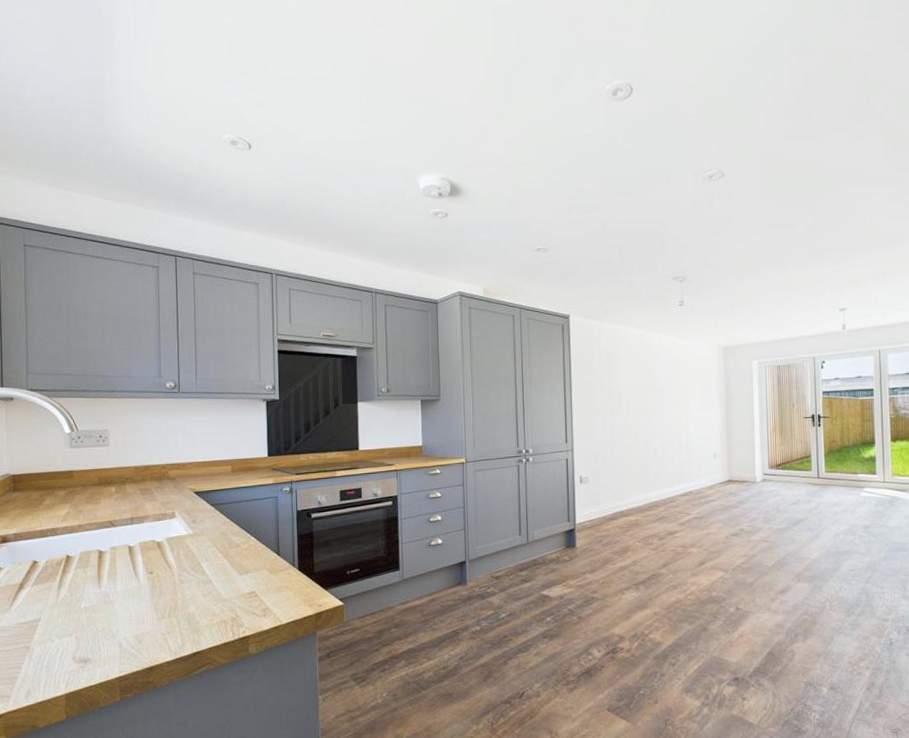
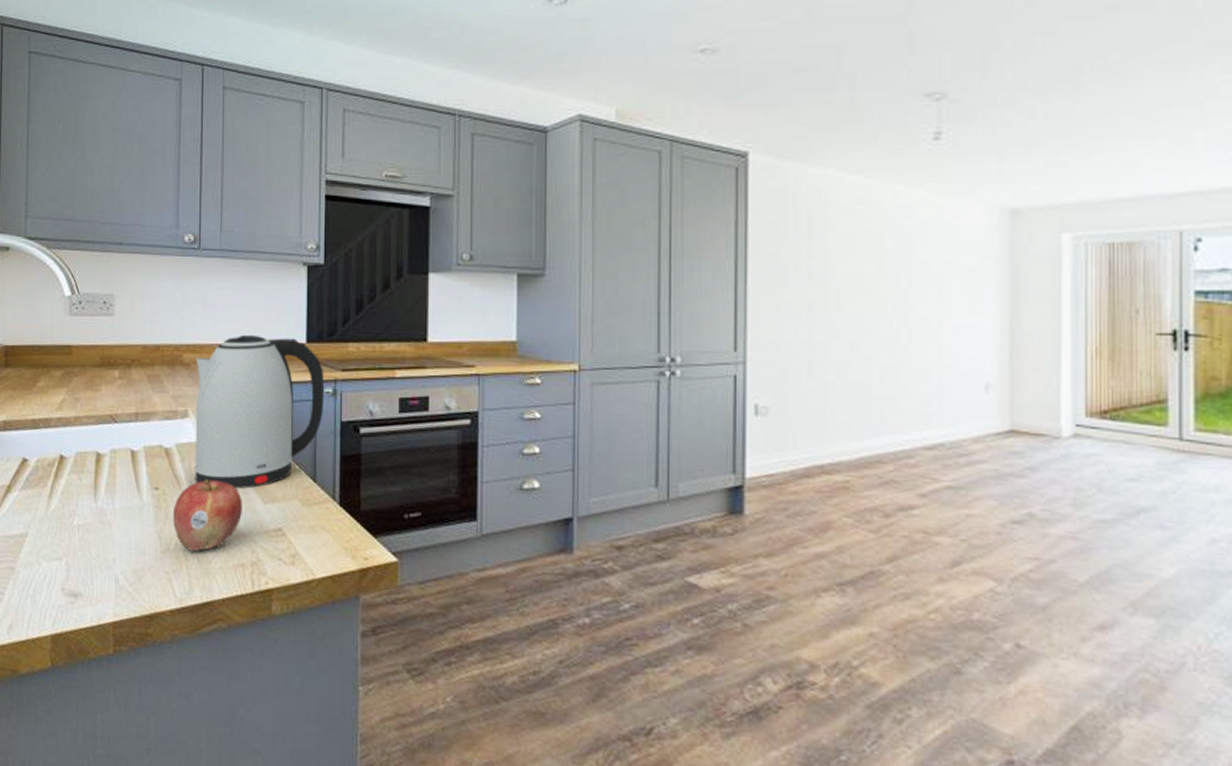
fruit: none [165,561,223,616] -> present [172,479,242,551]
kettle: none [180,453,283,567] -> present [193,334,324,489]

